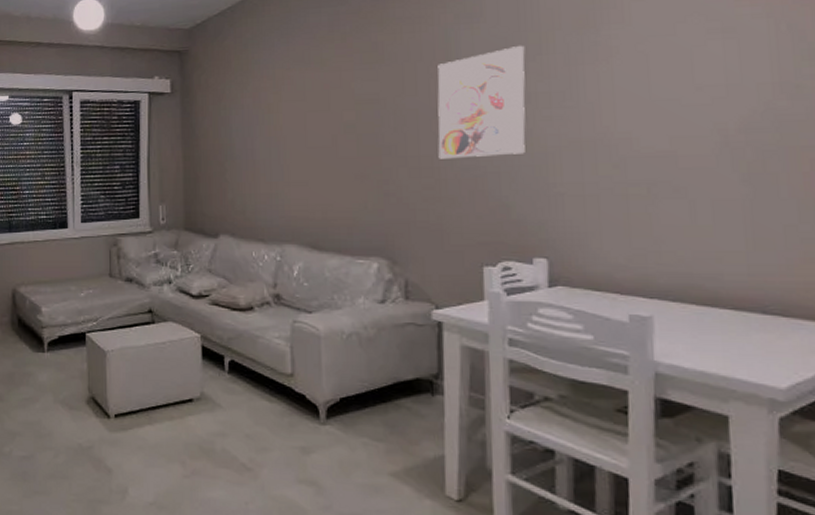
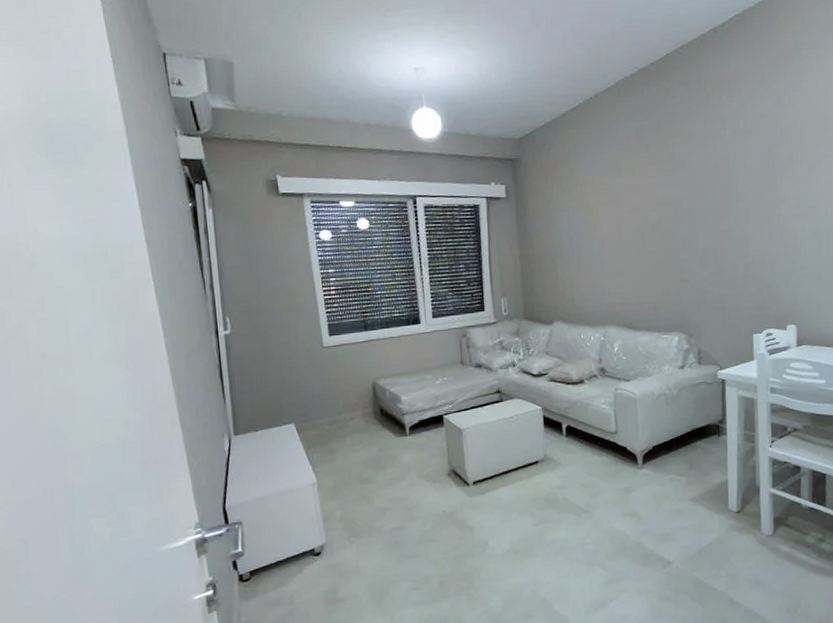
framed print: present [437,46,526,159] -> none [719,157,782,250]

